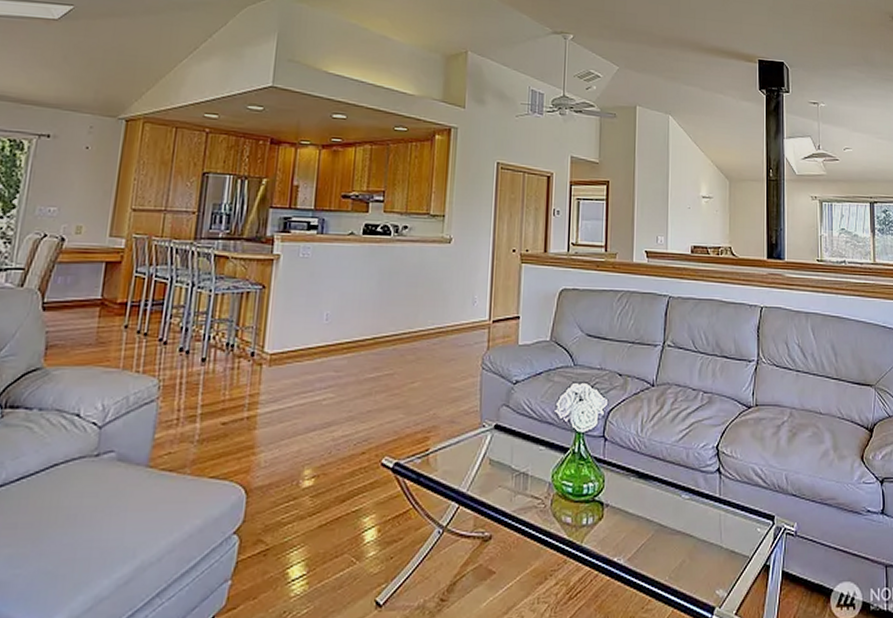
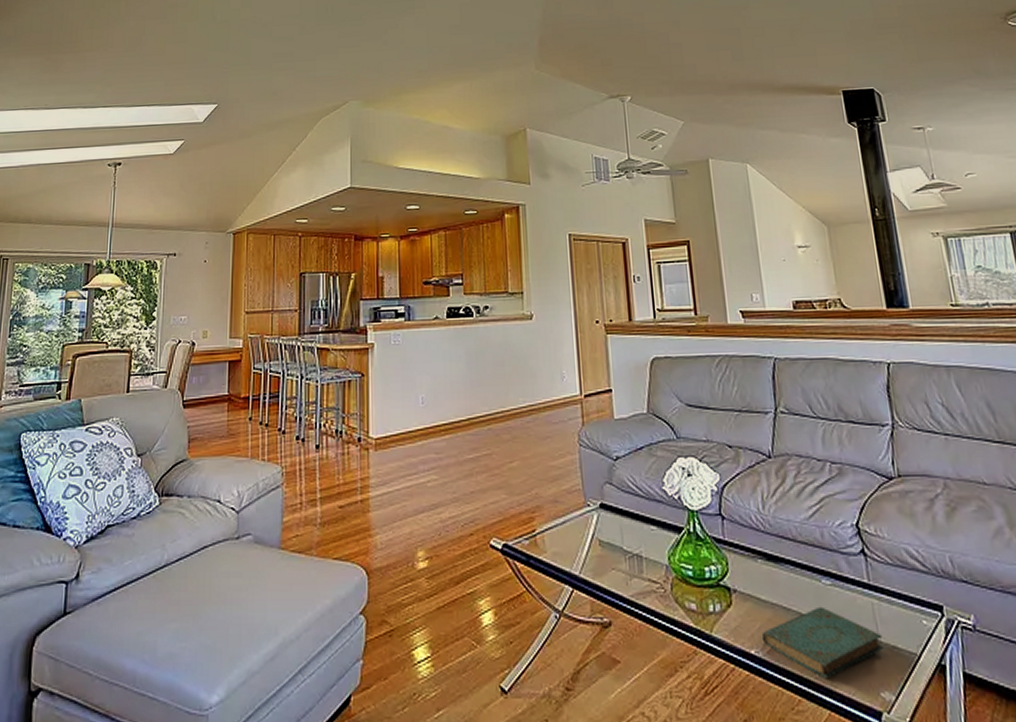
book: none [624,518,725,580] -> present [761,606,885,678]

